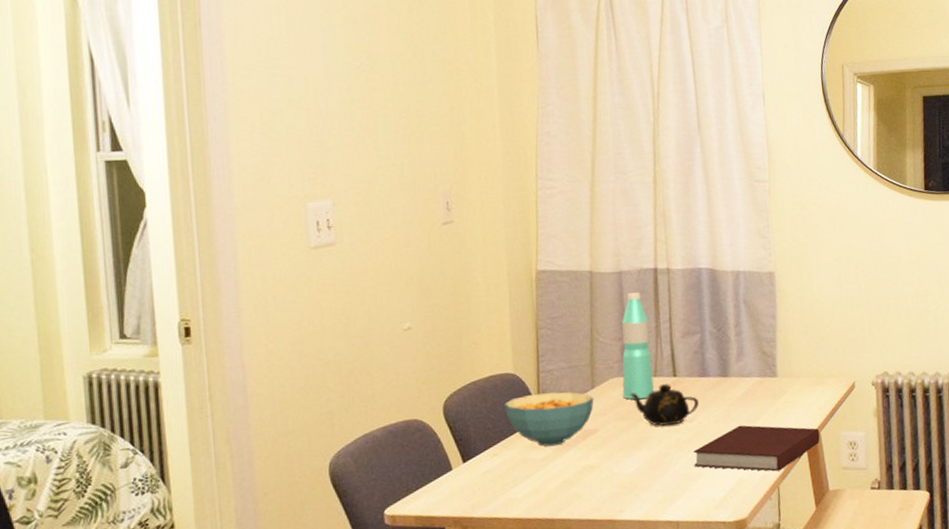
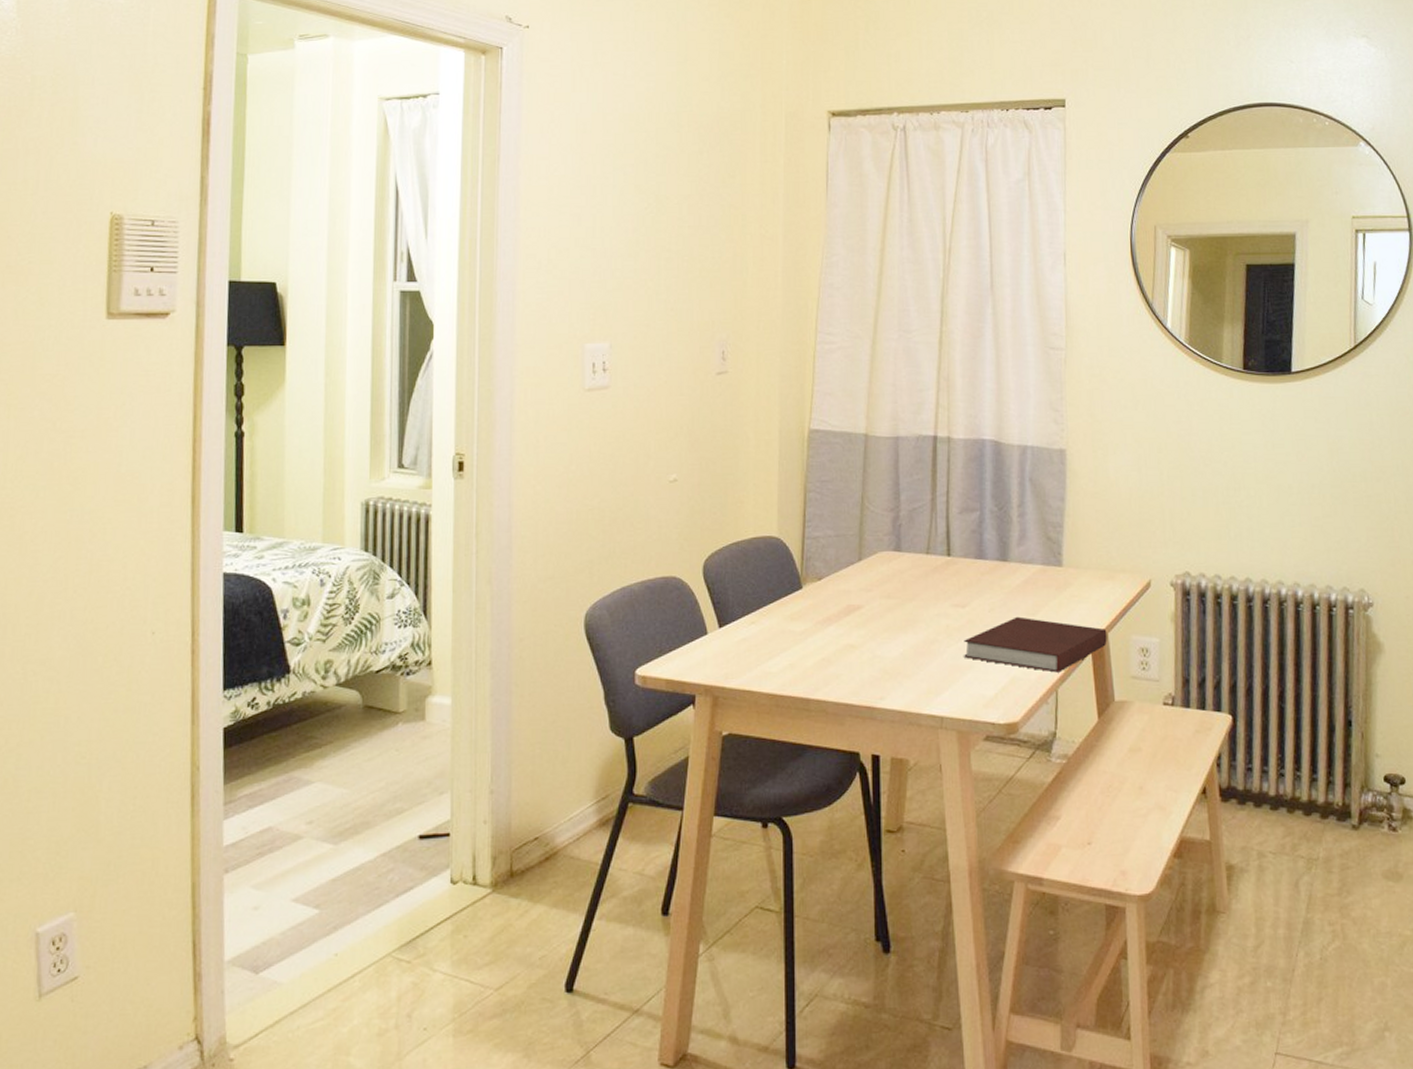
cereal bowl: present [504,392,594,447] -> none [766,561,861,619]
water bottle: present [621,292,654,400] -> none [891,461,925,578]
teapot: present [629,384,700,426] -> none [898,563,974,609]

